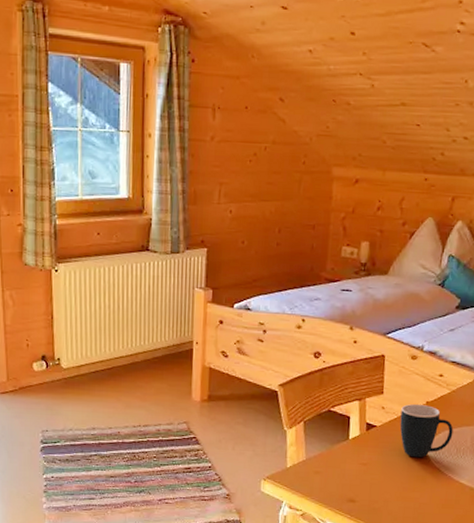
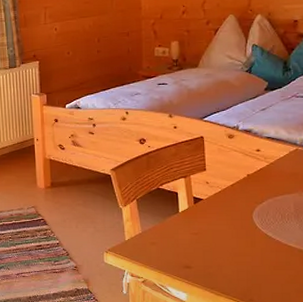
mug: present [400,404,454,458] -> none [224,178,276,225]

